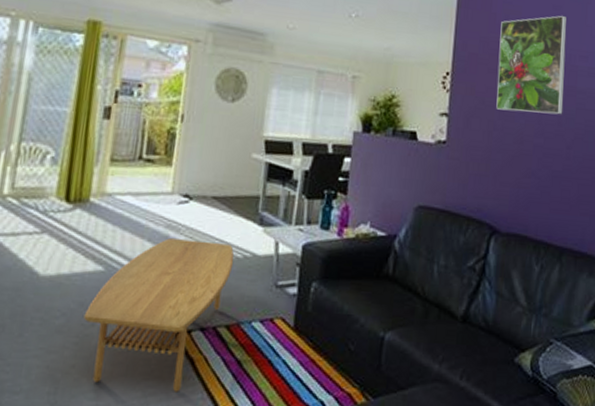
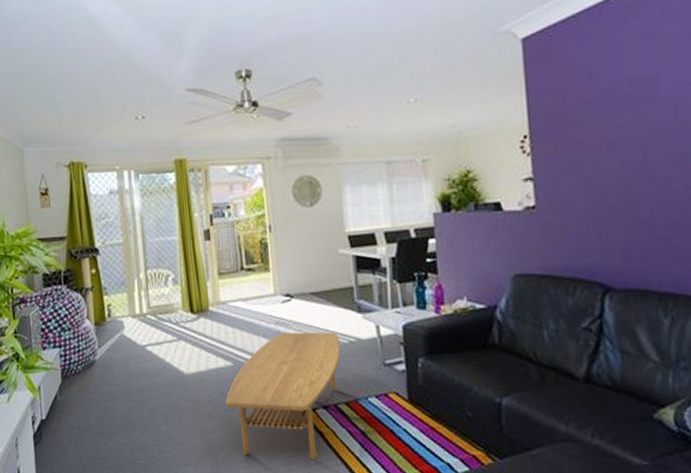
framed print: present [496,15,567,115] -> none [580,43,675,163]

